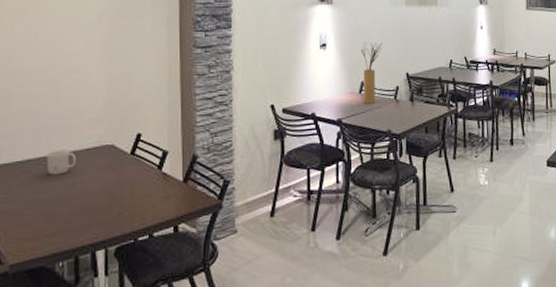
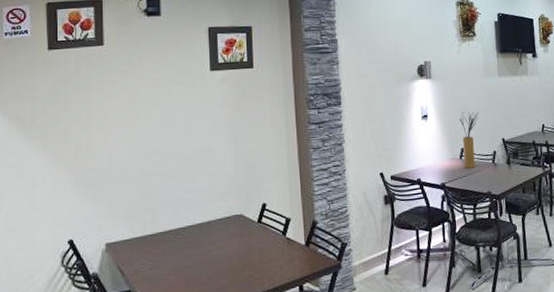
mug: present [46,150,77,175] -> none [184,220,211,244]

